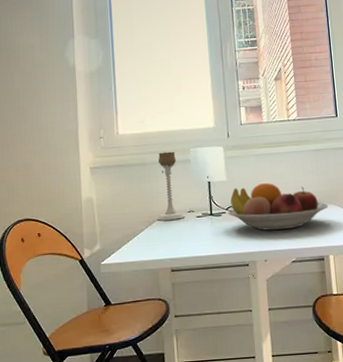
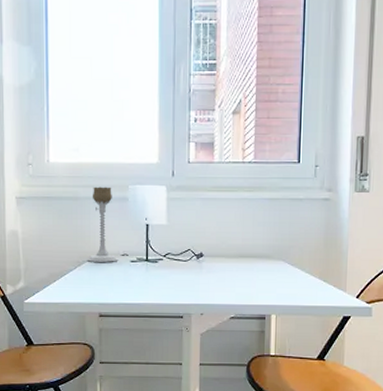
fruit bowl: present [227,183,329,231] -> none [164,231,277,284]

